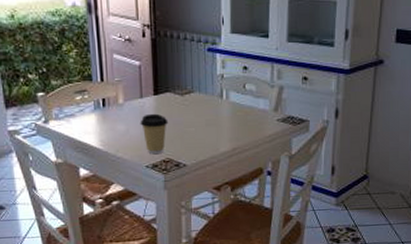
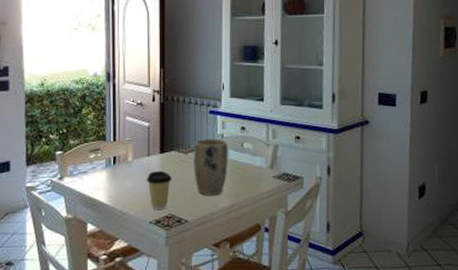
plant pot: none [190,78,229,140] -> present [193,137,228,196]

